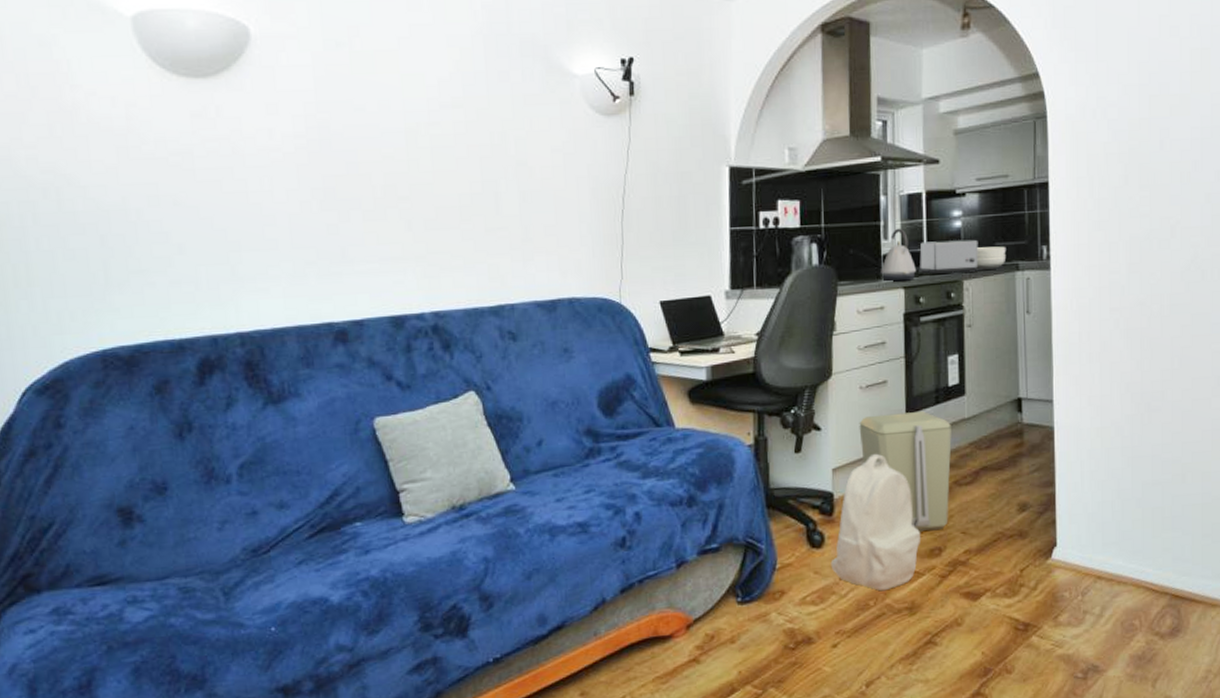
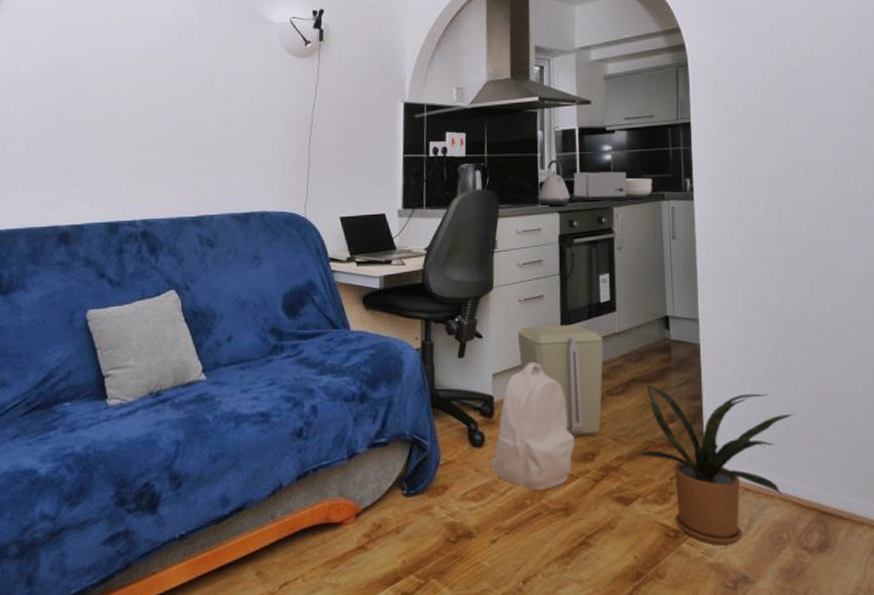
house plant: none [985,469,1150,636] -> present [635,381,794,546]

